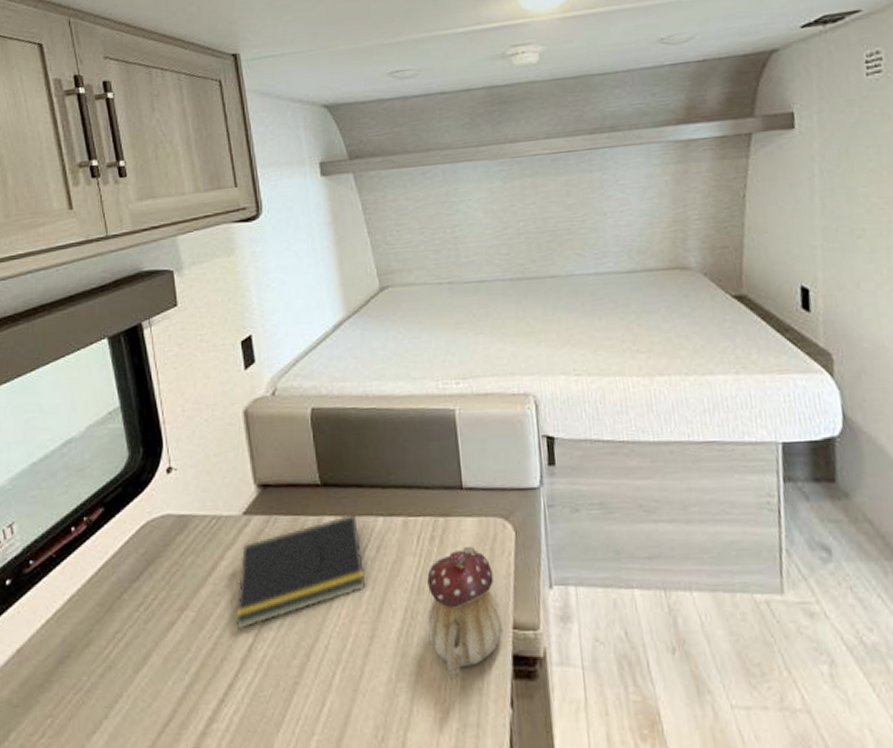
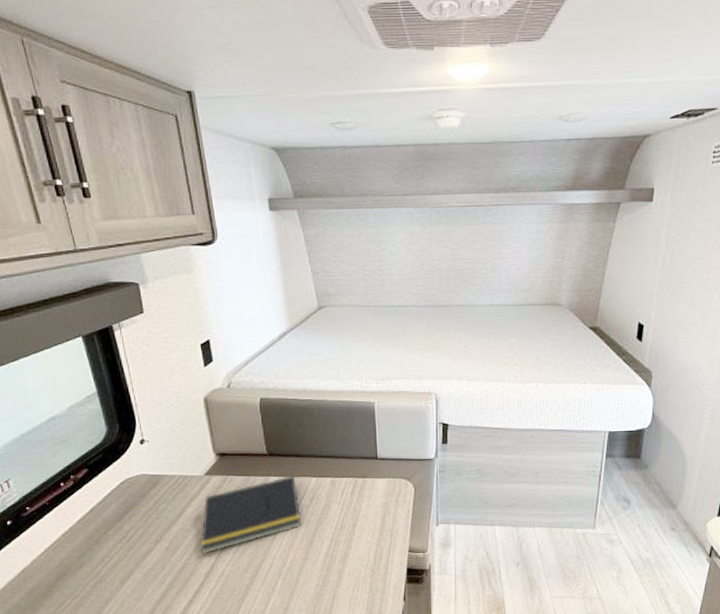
teapot: present [427,545,503,679] -> none [347,498,401,584]

